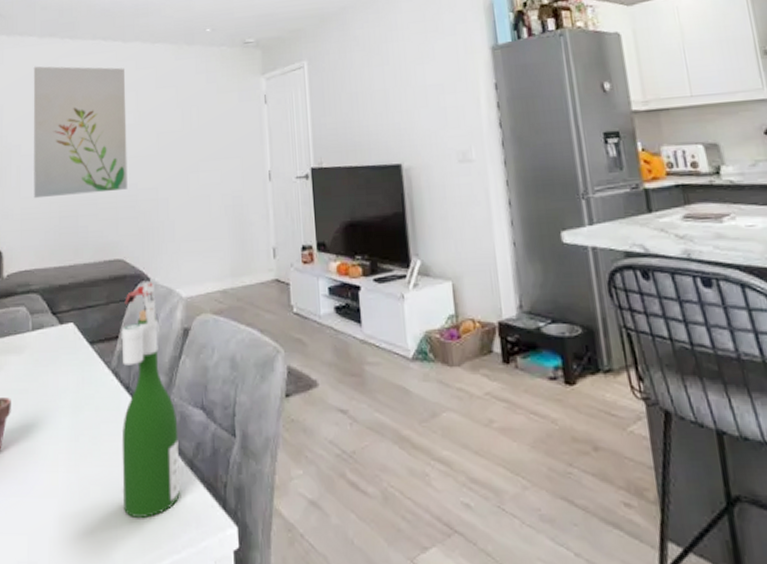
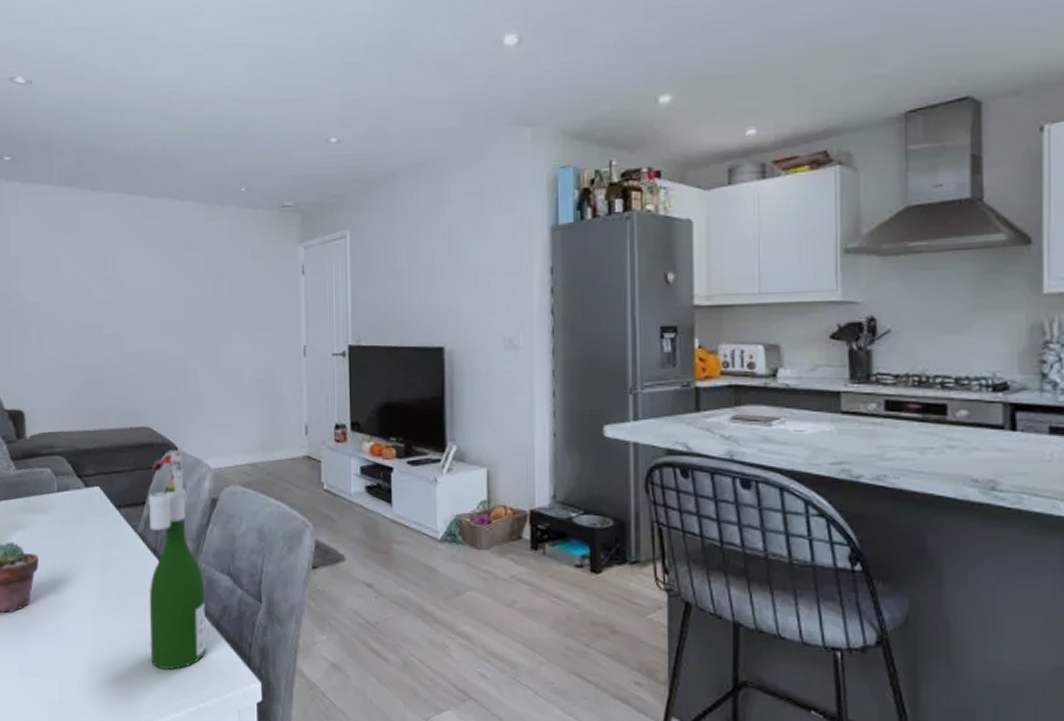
wall art: present [33,66,128,199] -> none [51,218,155,360]

